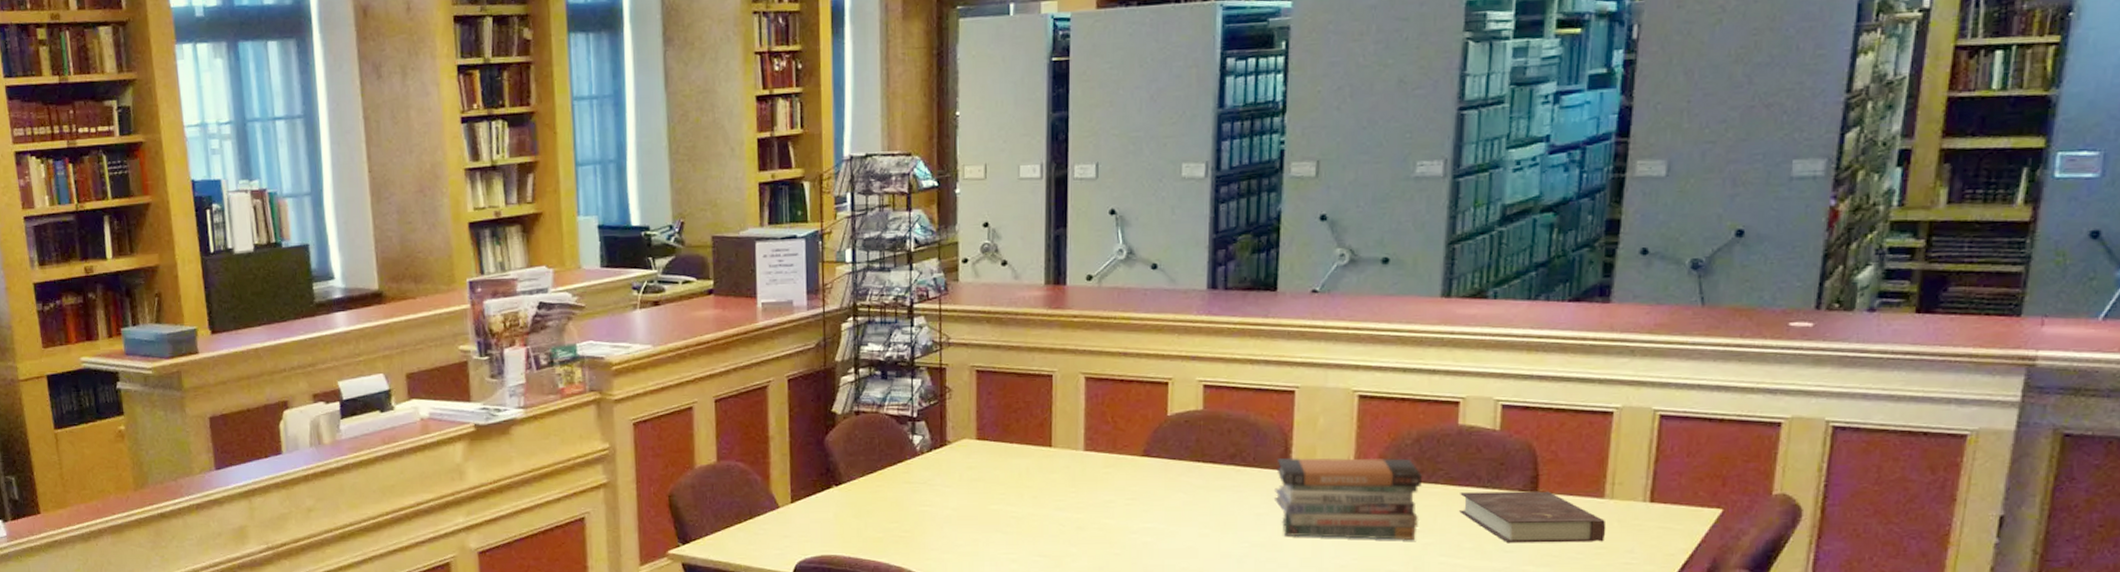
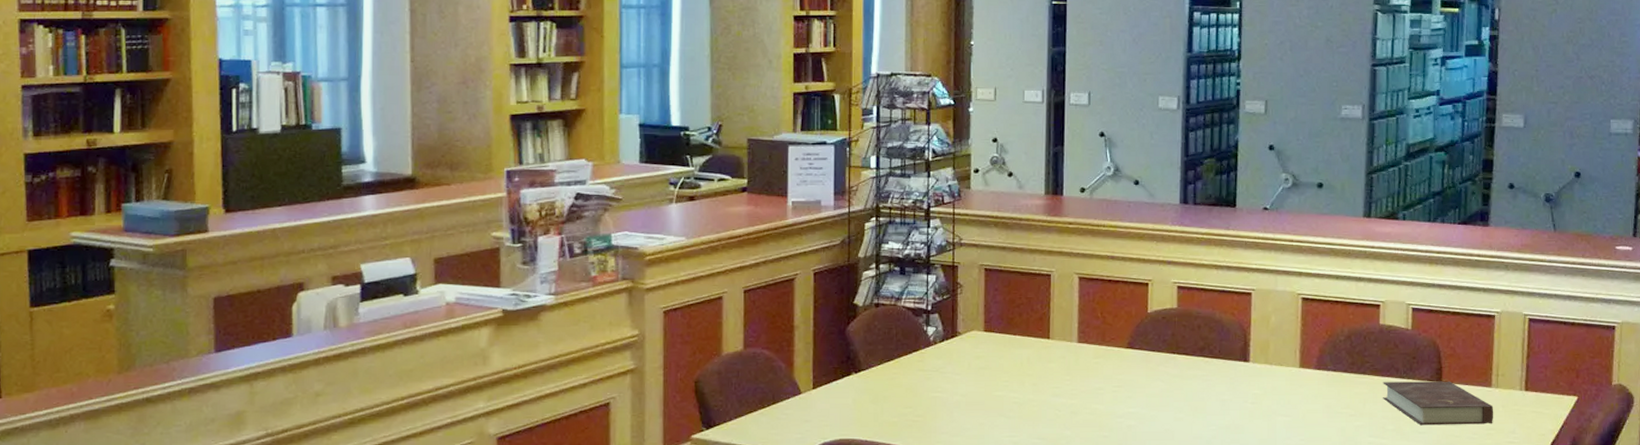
book stack: present [1273,457,1422,541] -> none [1236,351,1353,424]

